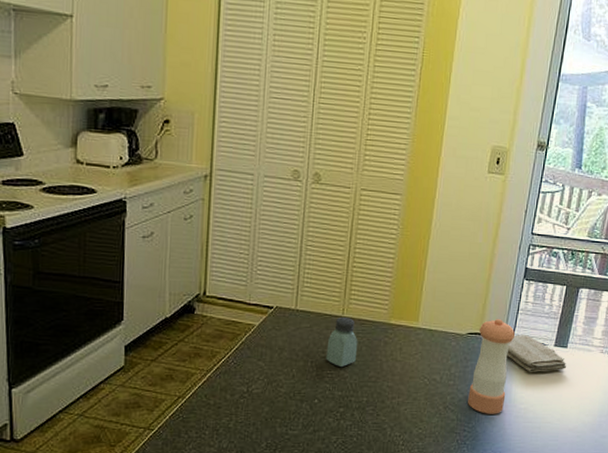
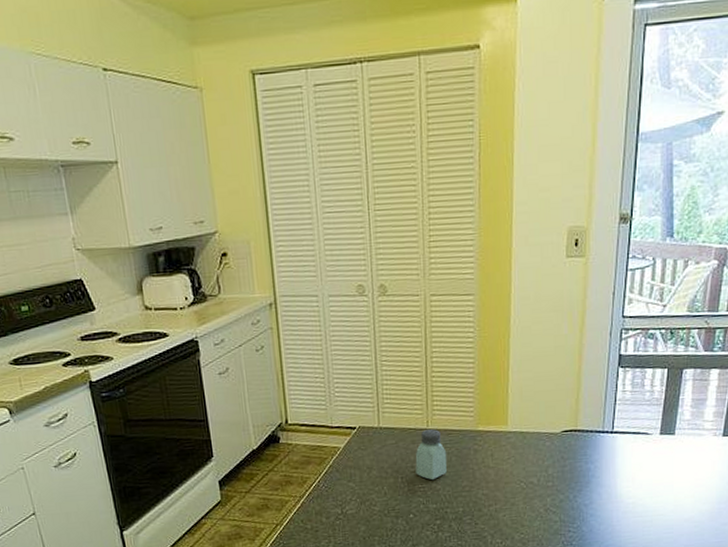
pepper shaker: present [468,319,515,414] -> none [570,412,614,513]
washcloth: present [507,335,566,372] -> none [607,426,675,465]

